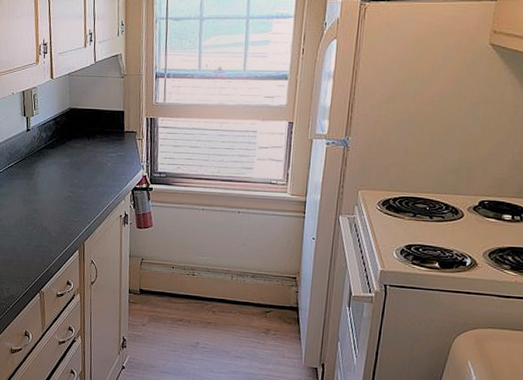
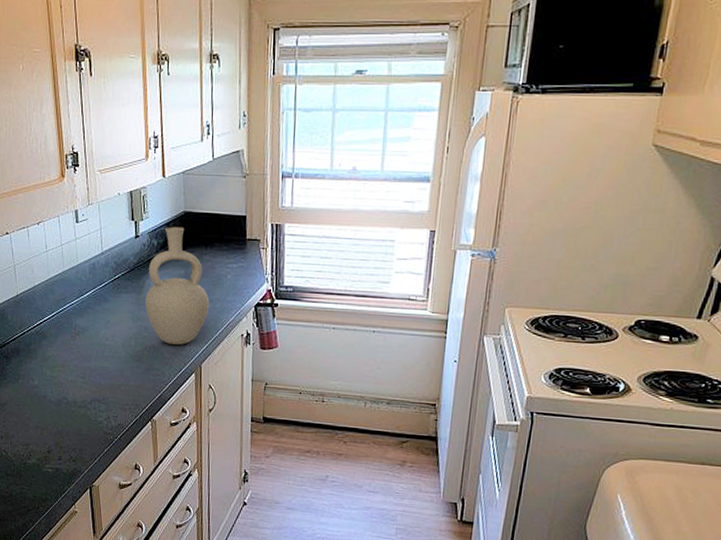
vase: none [35,121,92,225] -> present [145,226,210,345]

